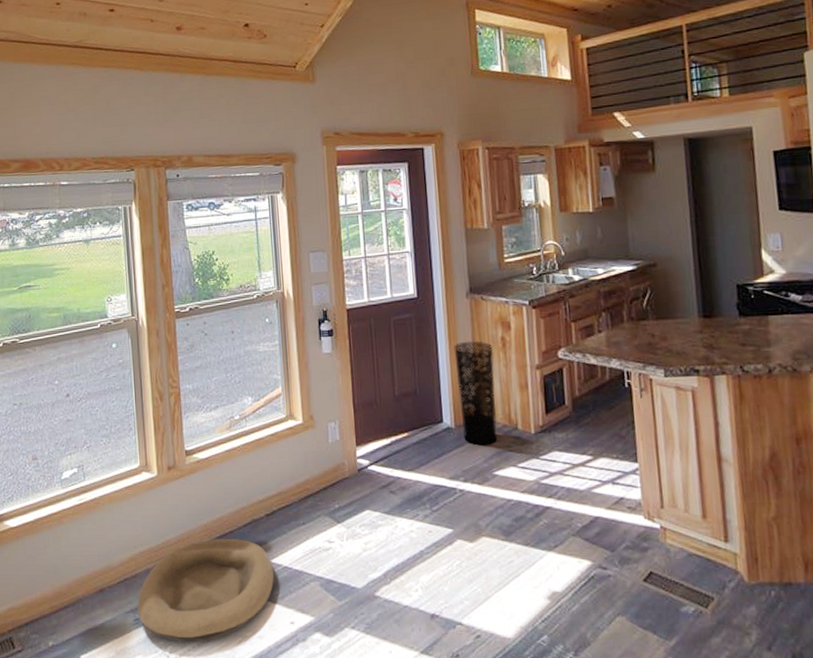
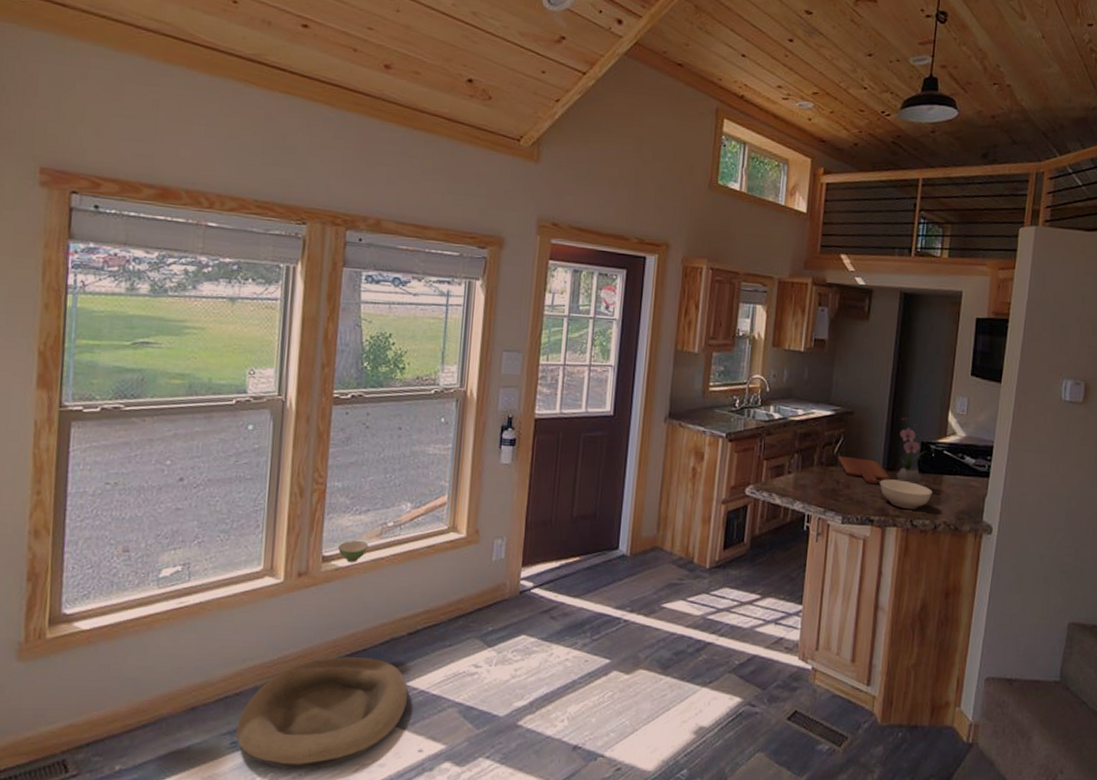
bowl: none [197,434,222,455] -> present [338,540,369,563]
umbrella stand: present [454,341,498,446] -> none [637,467,682,577]
cutting board: none [647,308,710,334] -> present [836,455,891,485]
bowl: none [698,326,759,355] -> present [879,479,932,509]
flower arrangement: none [709,262,745,329] -> present [896,417,926,485]

